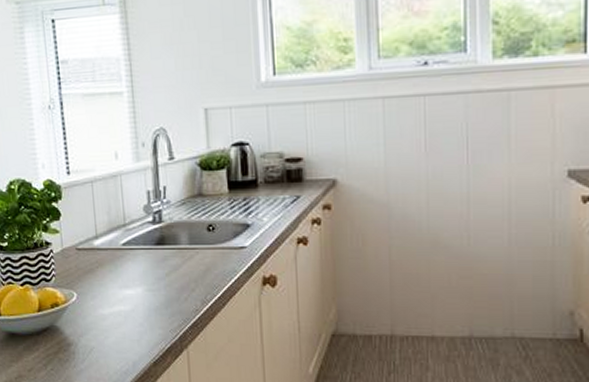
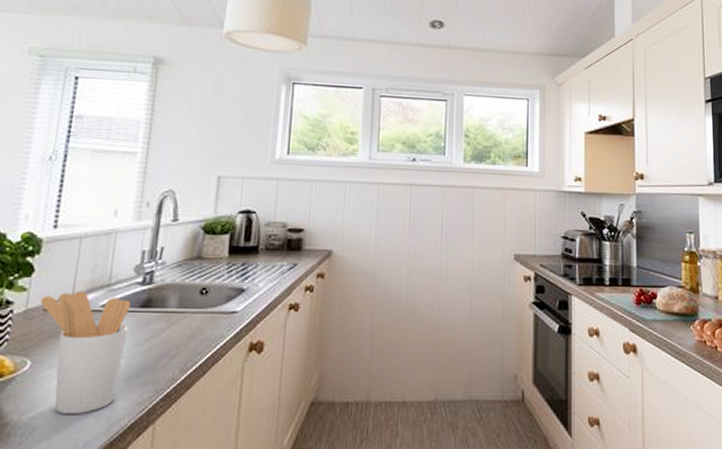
utensil holder: none [72,232,151,339] -> present [40,292,132,415]

